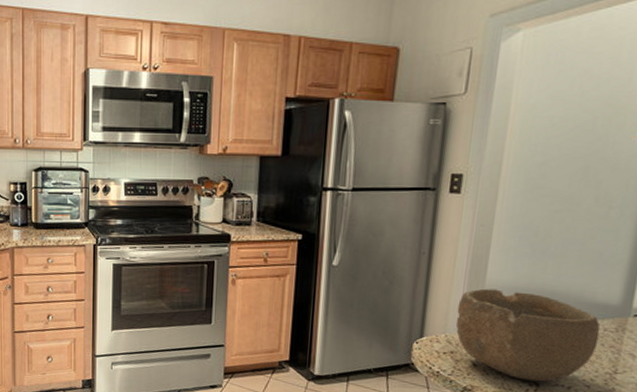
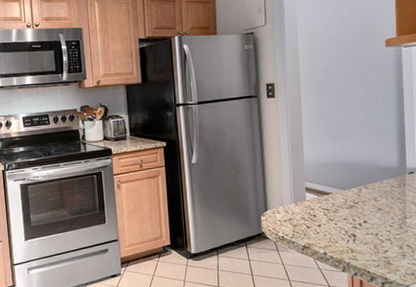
bowl: present [455,288,601,382] -> none [288,166,389,234]

